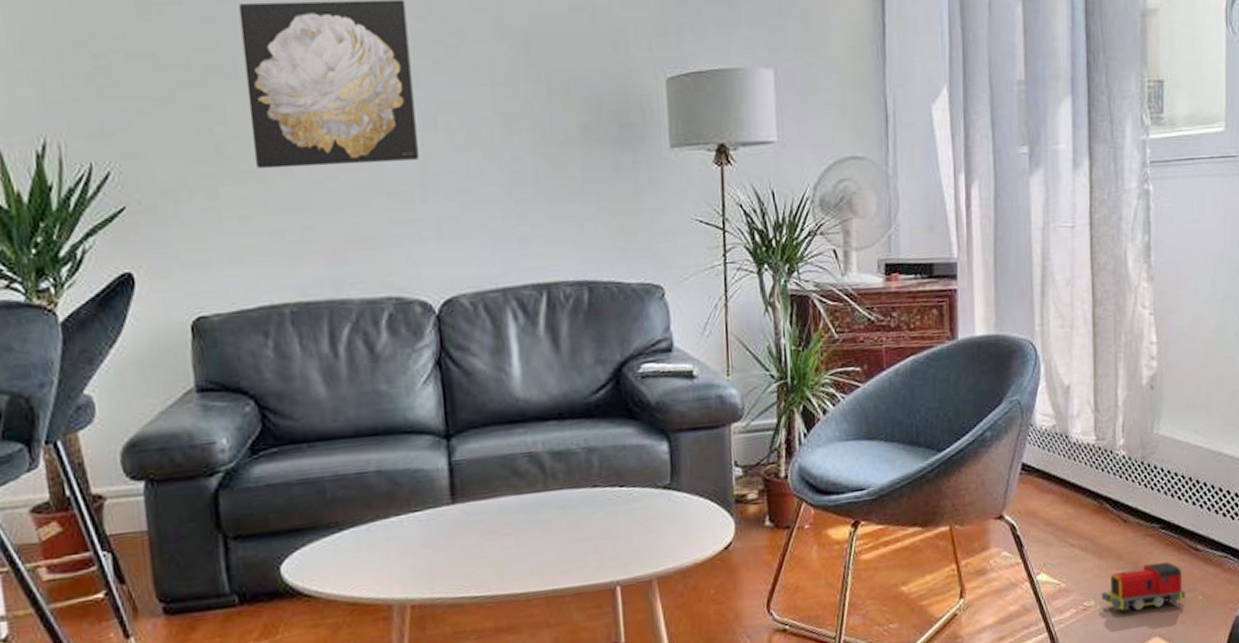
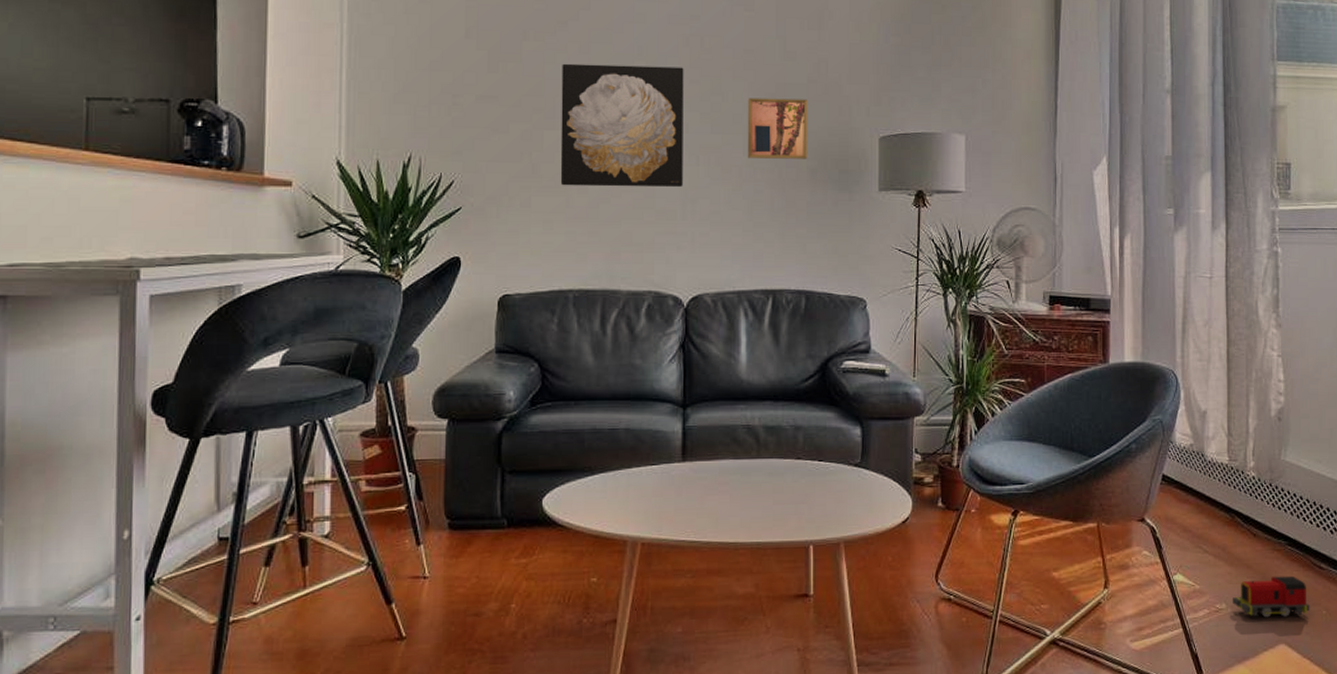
wall art: none [492,34,578,116] -> present [747,97,808,159]

